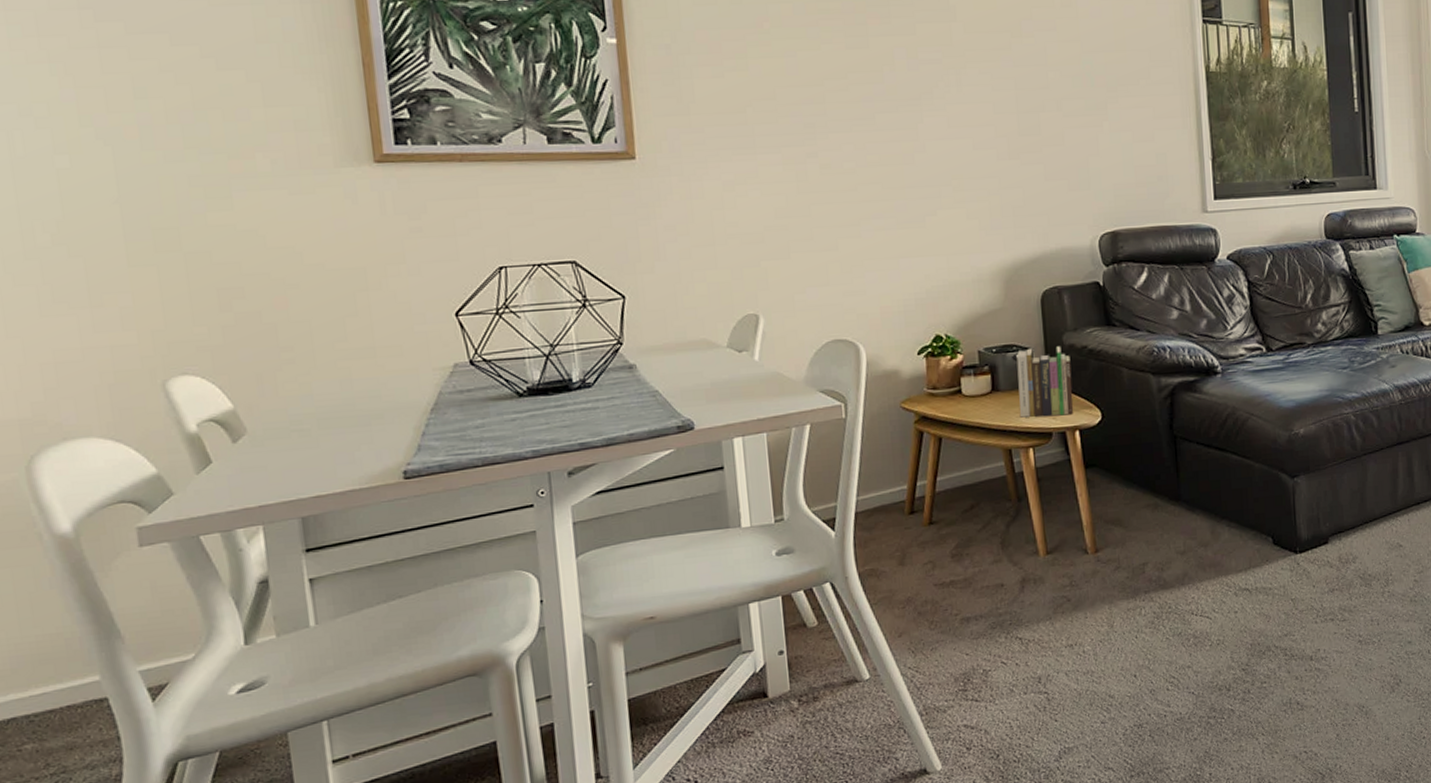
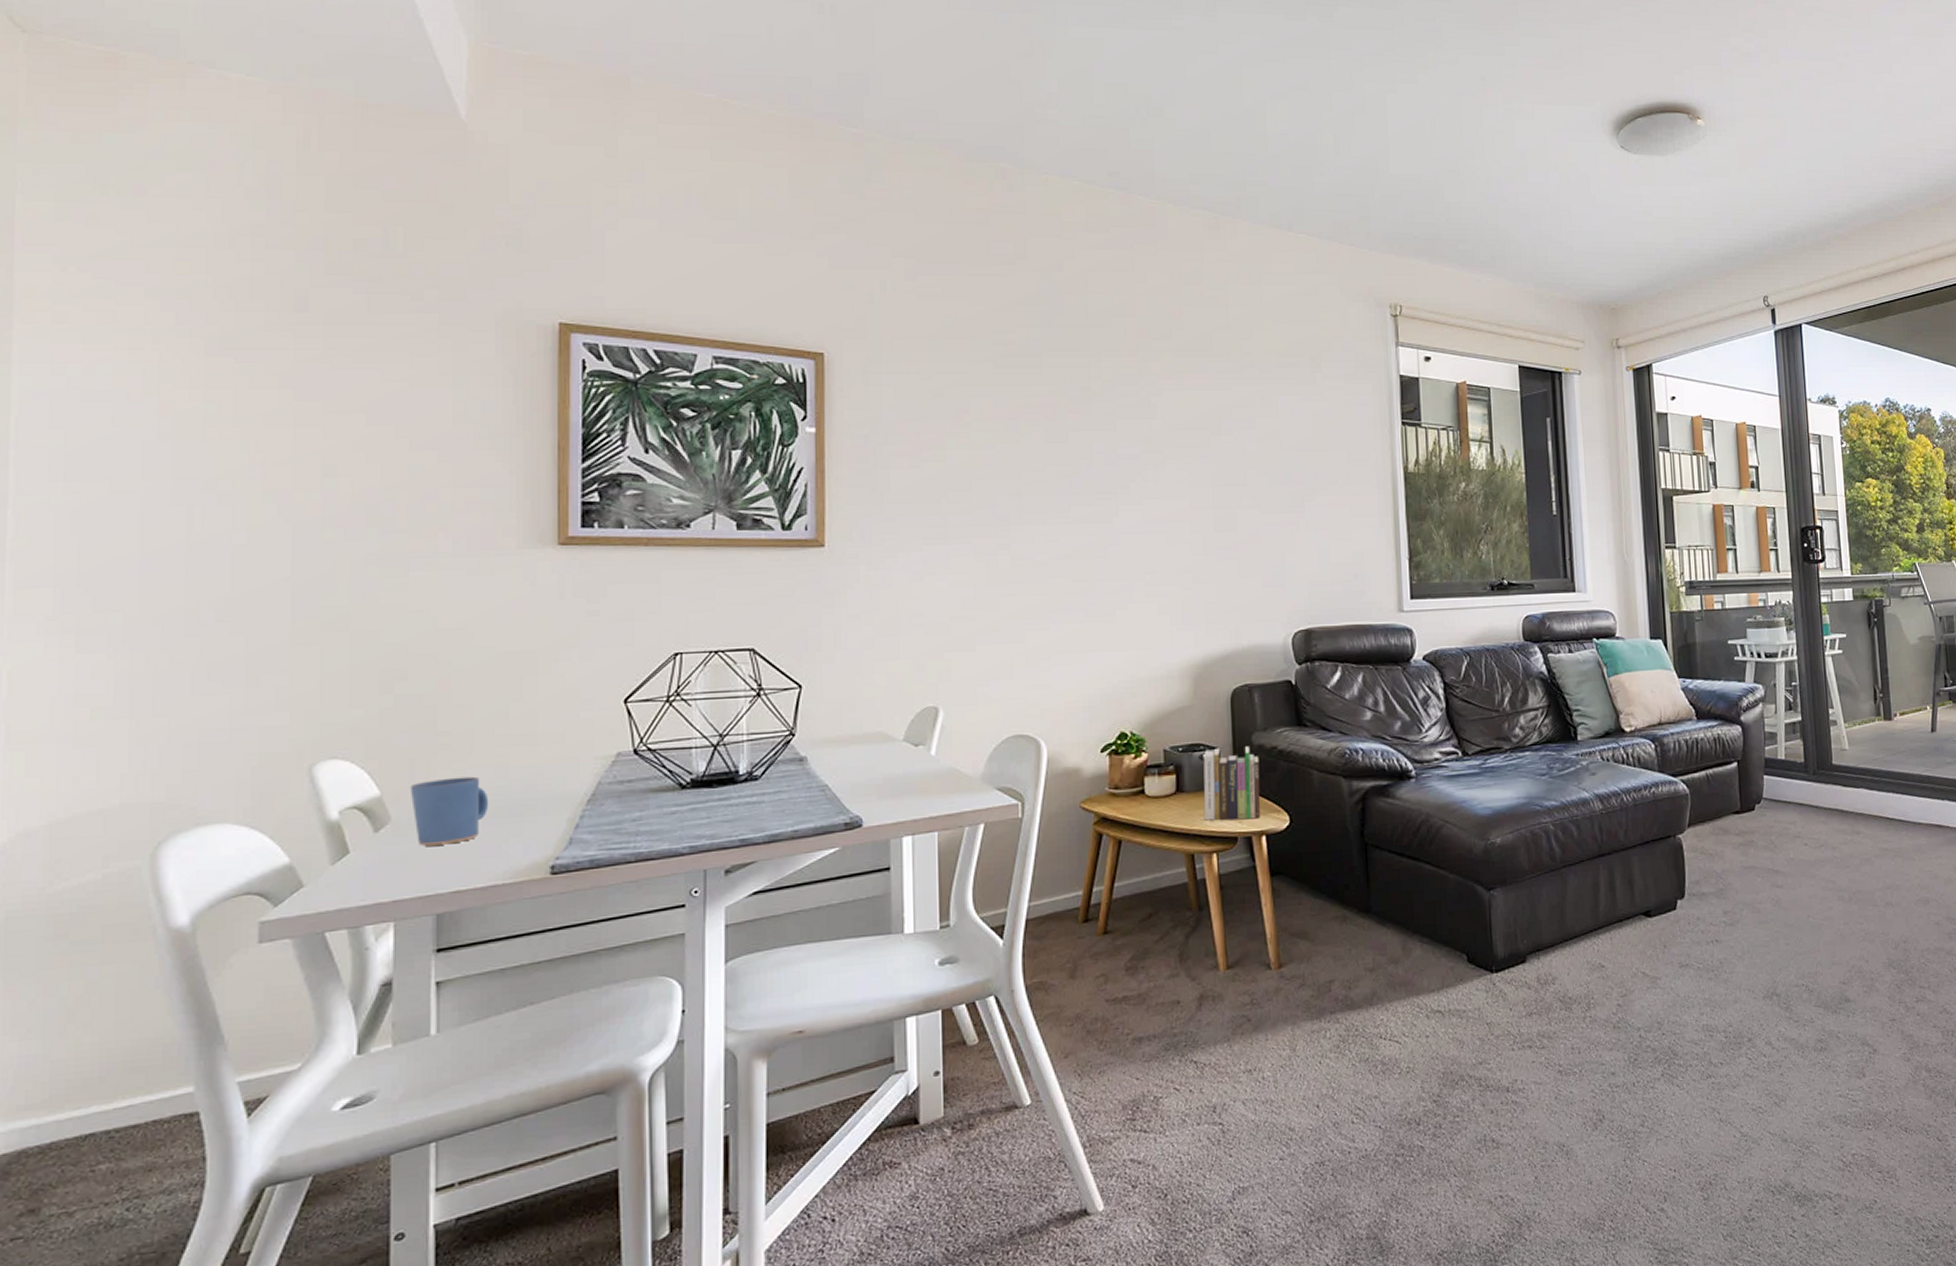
mug: none [260,389,338,455] -> present [410,776,489,846]

